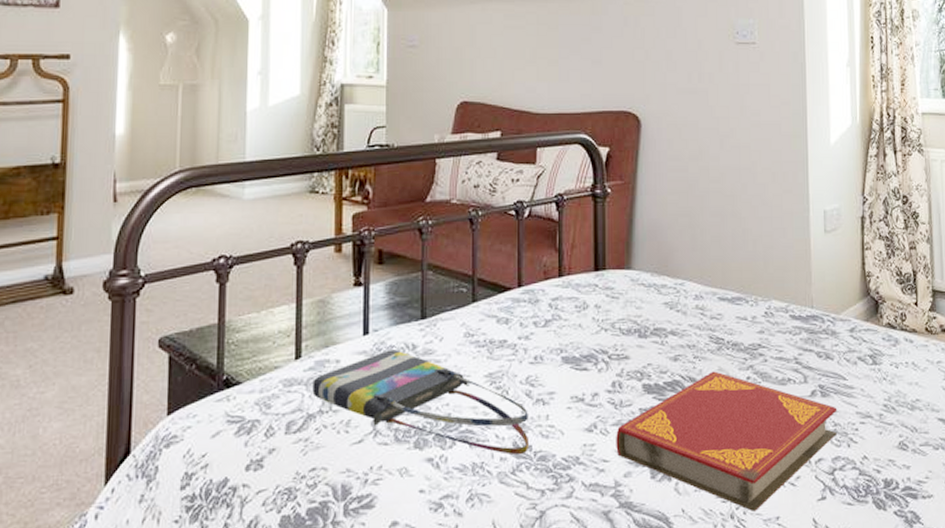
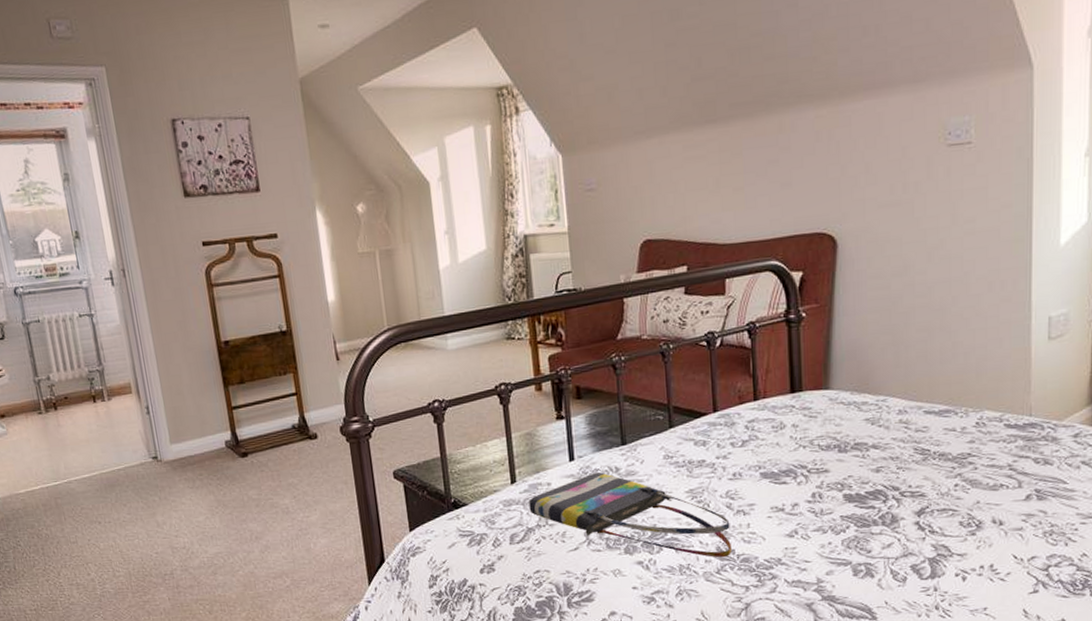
hardback book: present [616,371,837,511] -> none [817,480,1055,603]

